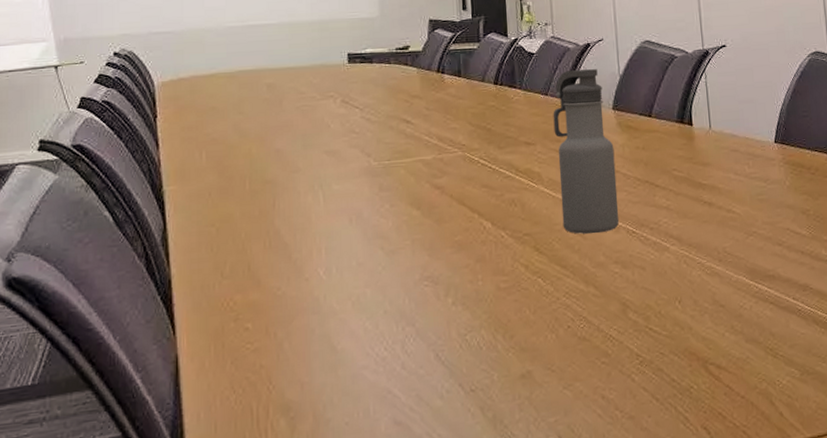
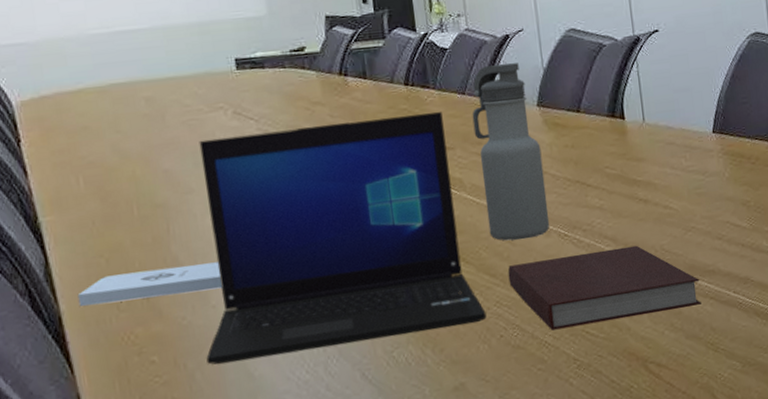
notepad: none [188,237,316,271] -> present [77,262,222,306]
laptop: none [295,109,556,336] -> present [199,111,487,365]
notebook: none [578,246,761,325] -> present [507,245,701,331]

